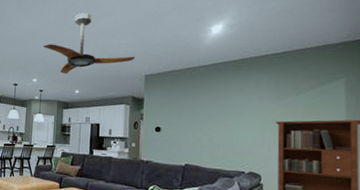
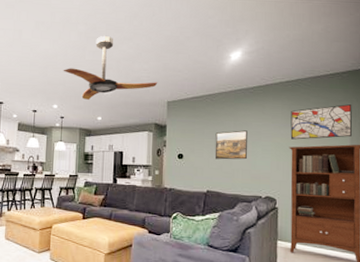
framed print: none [194,104,230,134] -> present [215,130,248,160]
wall art: none [277,77,348,114] -> present [290,104,352,140]

